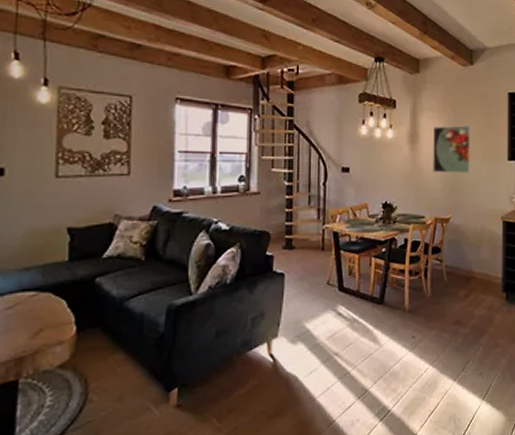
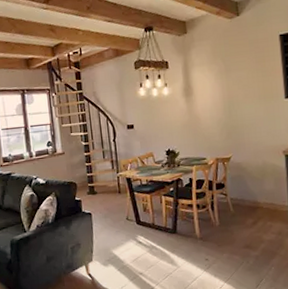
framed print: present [433,125,470,174] -> none [206,72,246,120]

